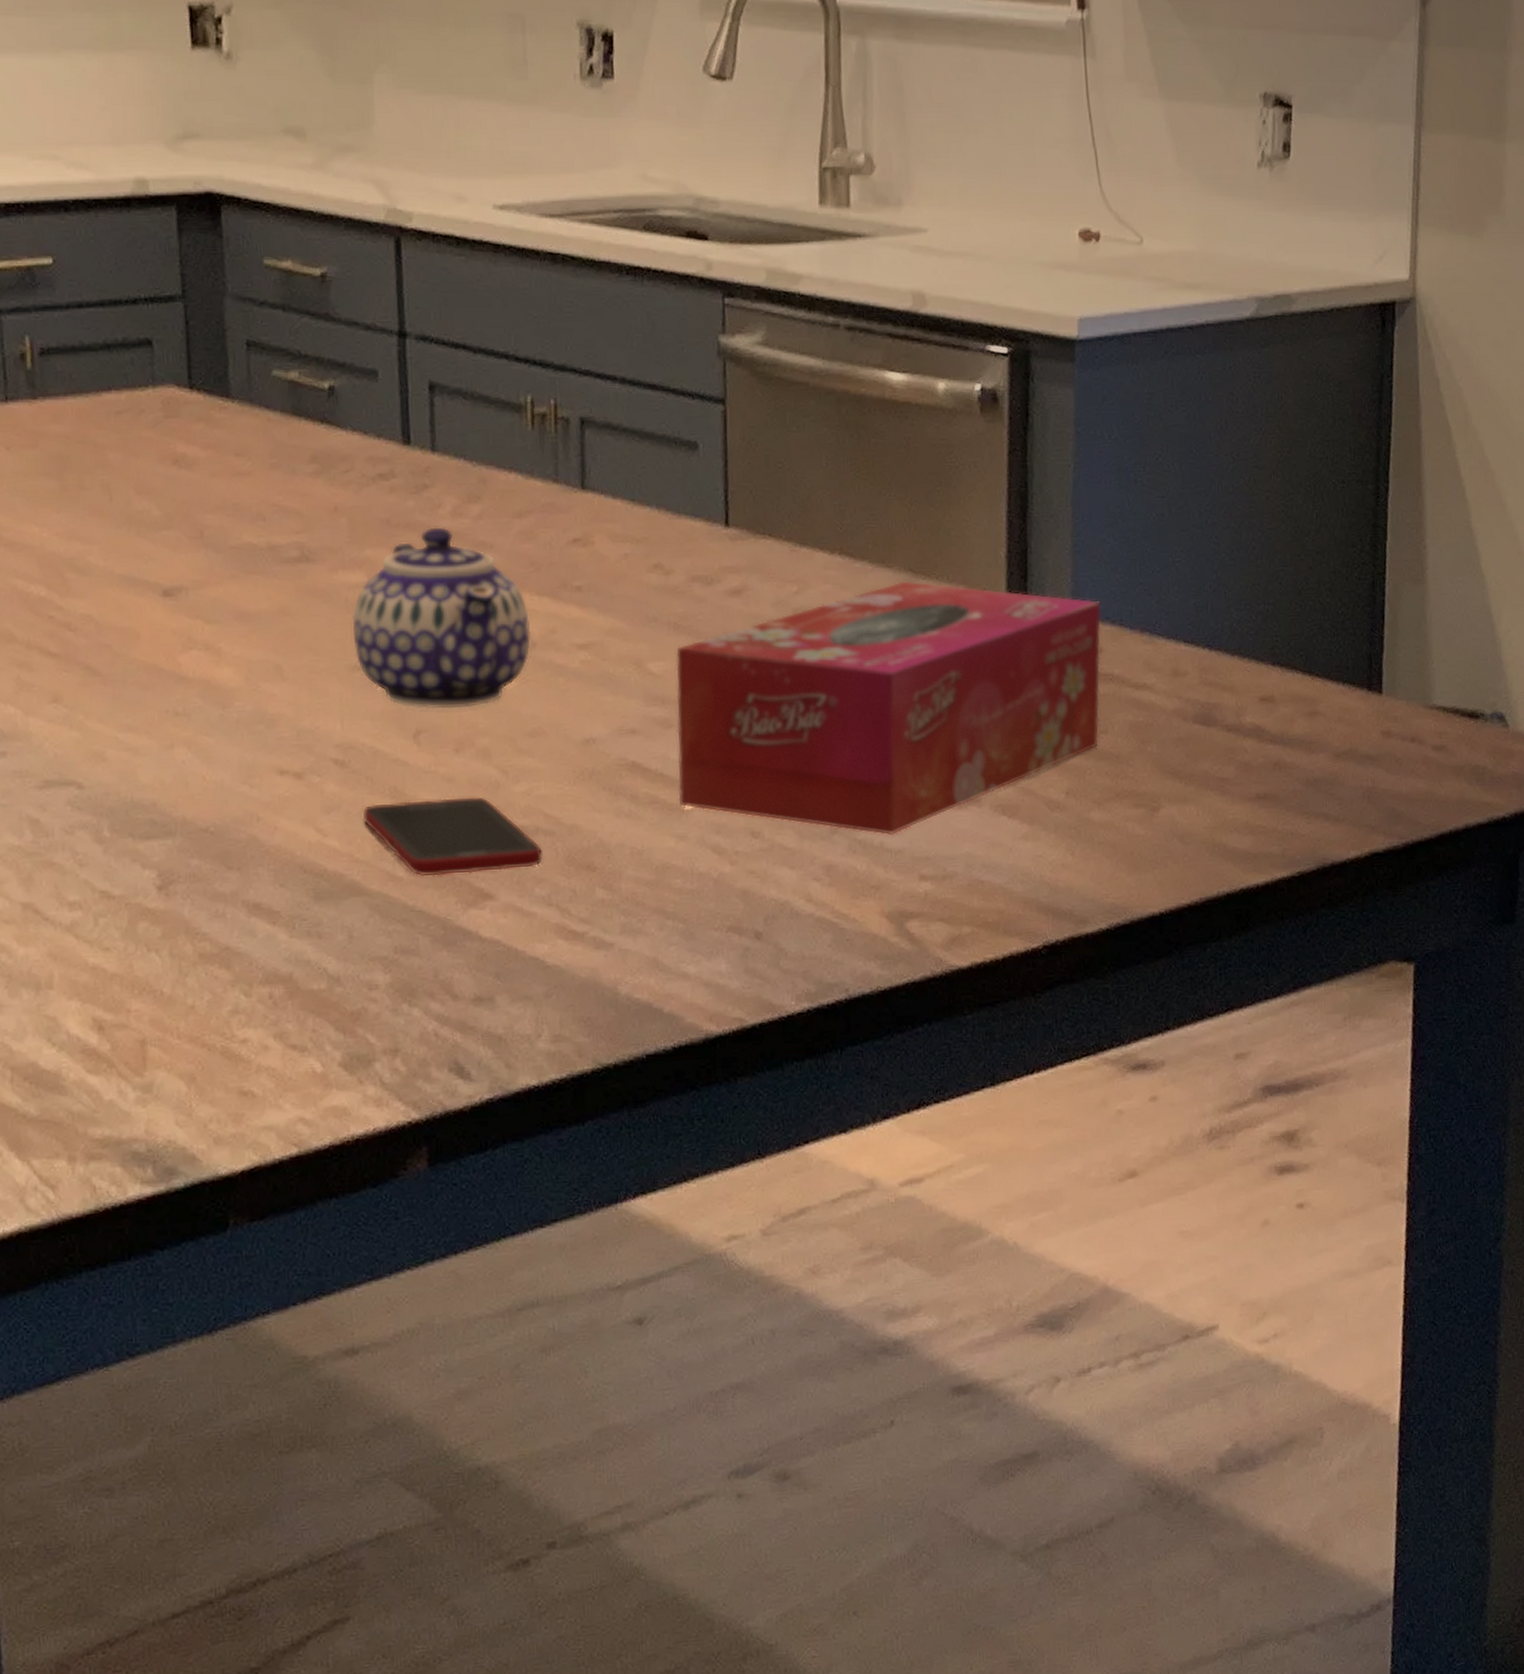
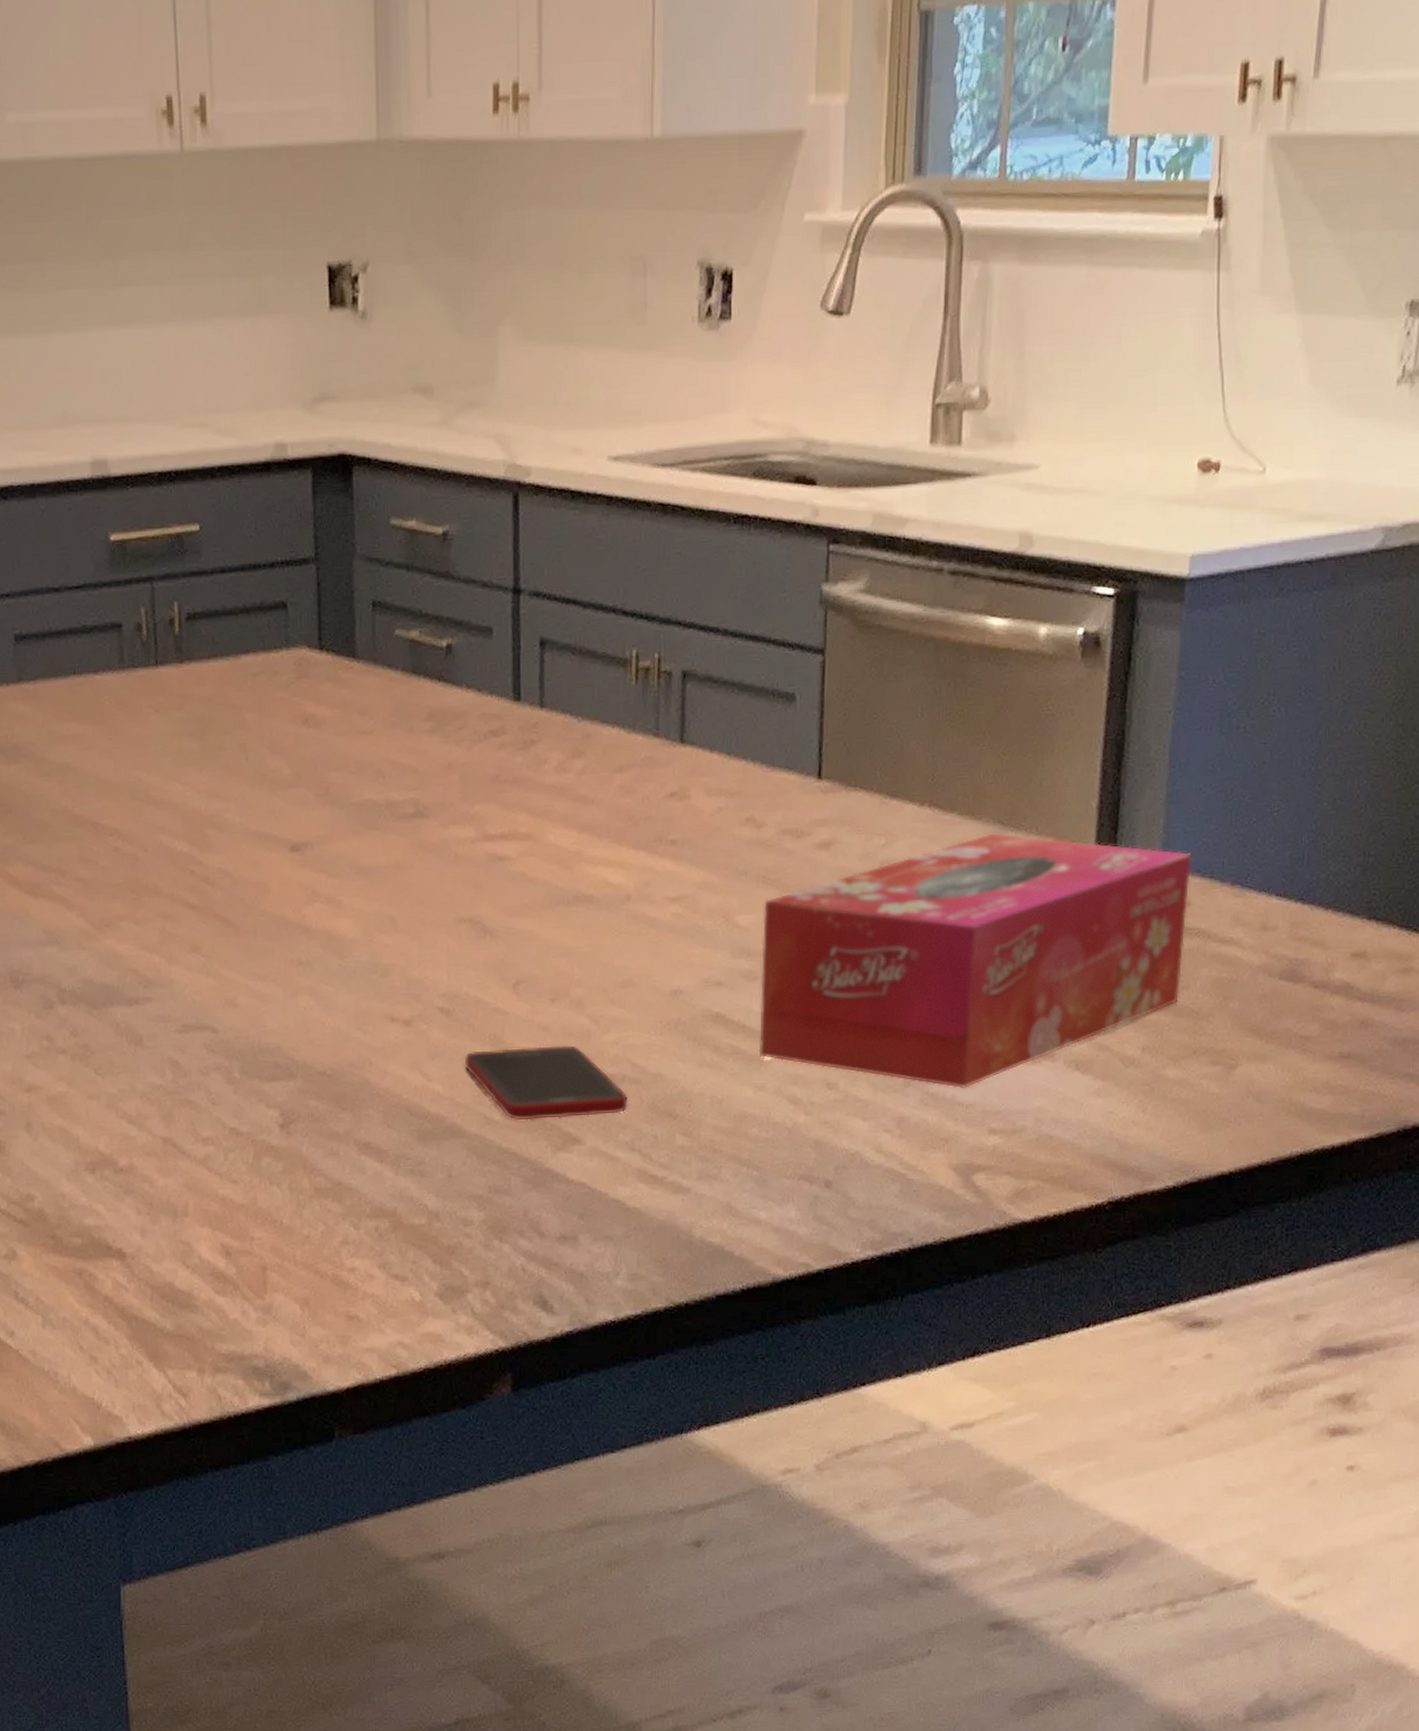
teapot: present [352,527,531,709] -> none [460,782,627,960]

